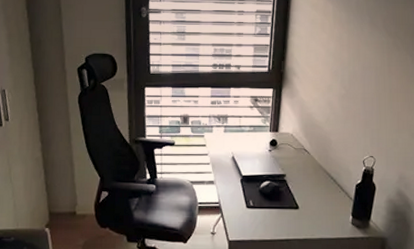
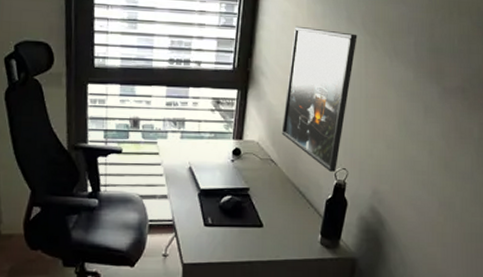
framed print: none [313,31,380,159] -> present [281,26,357,172]

